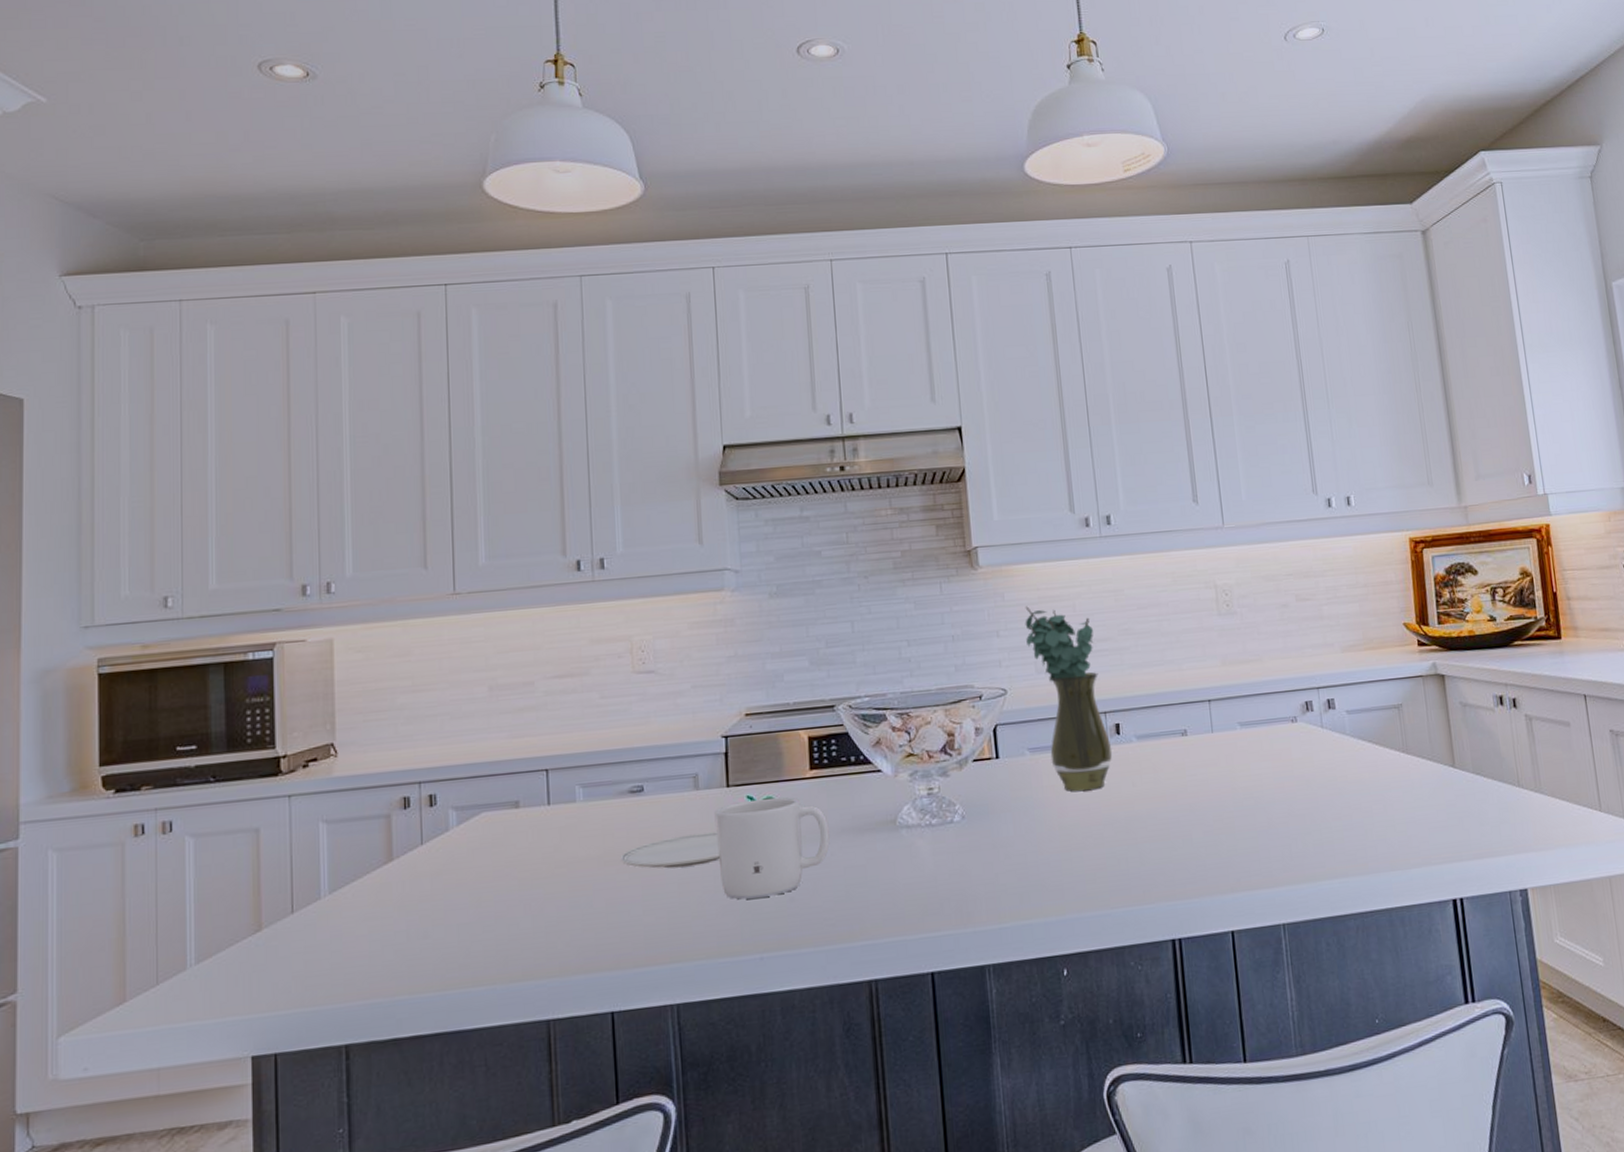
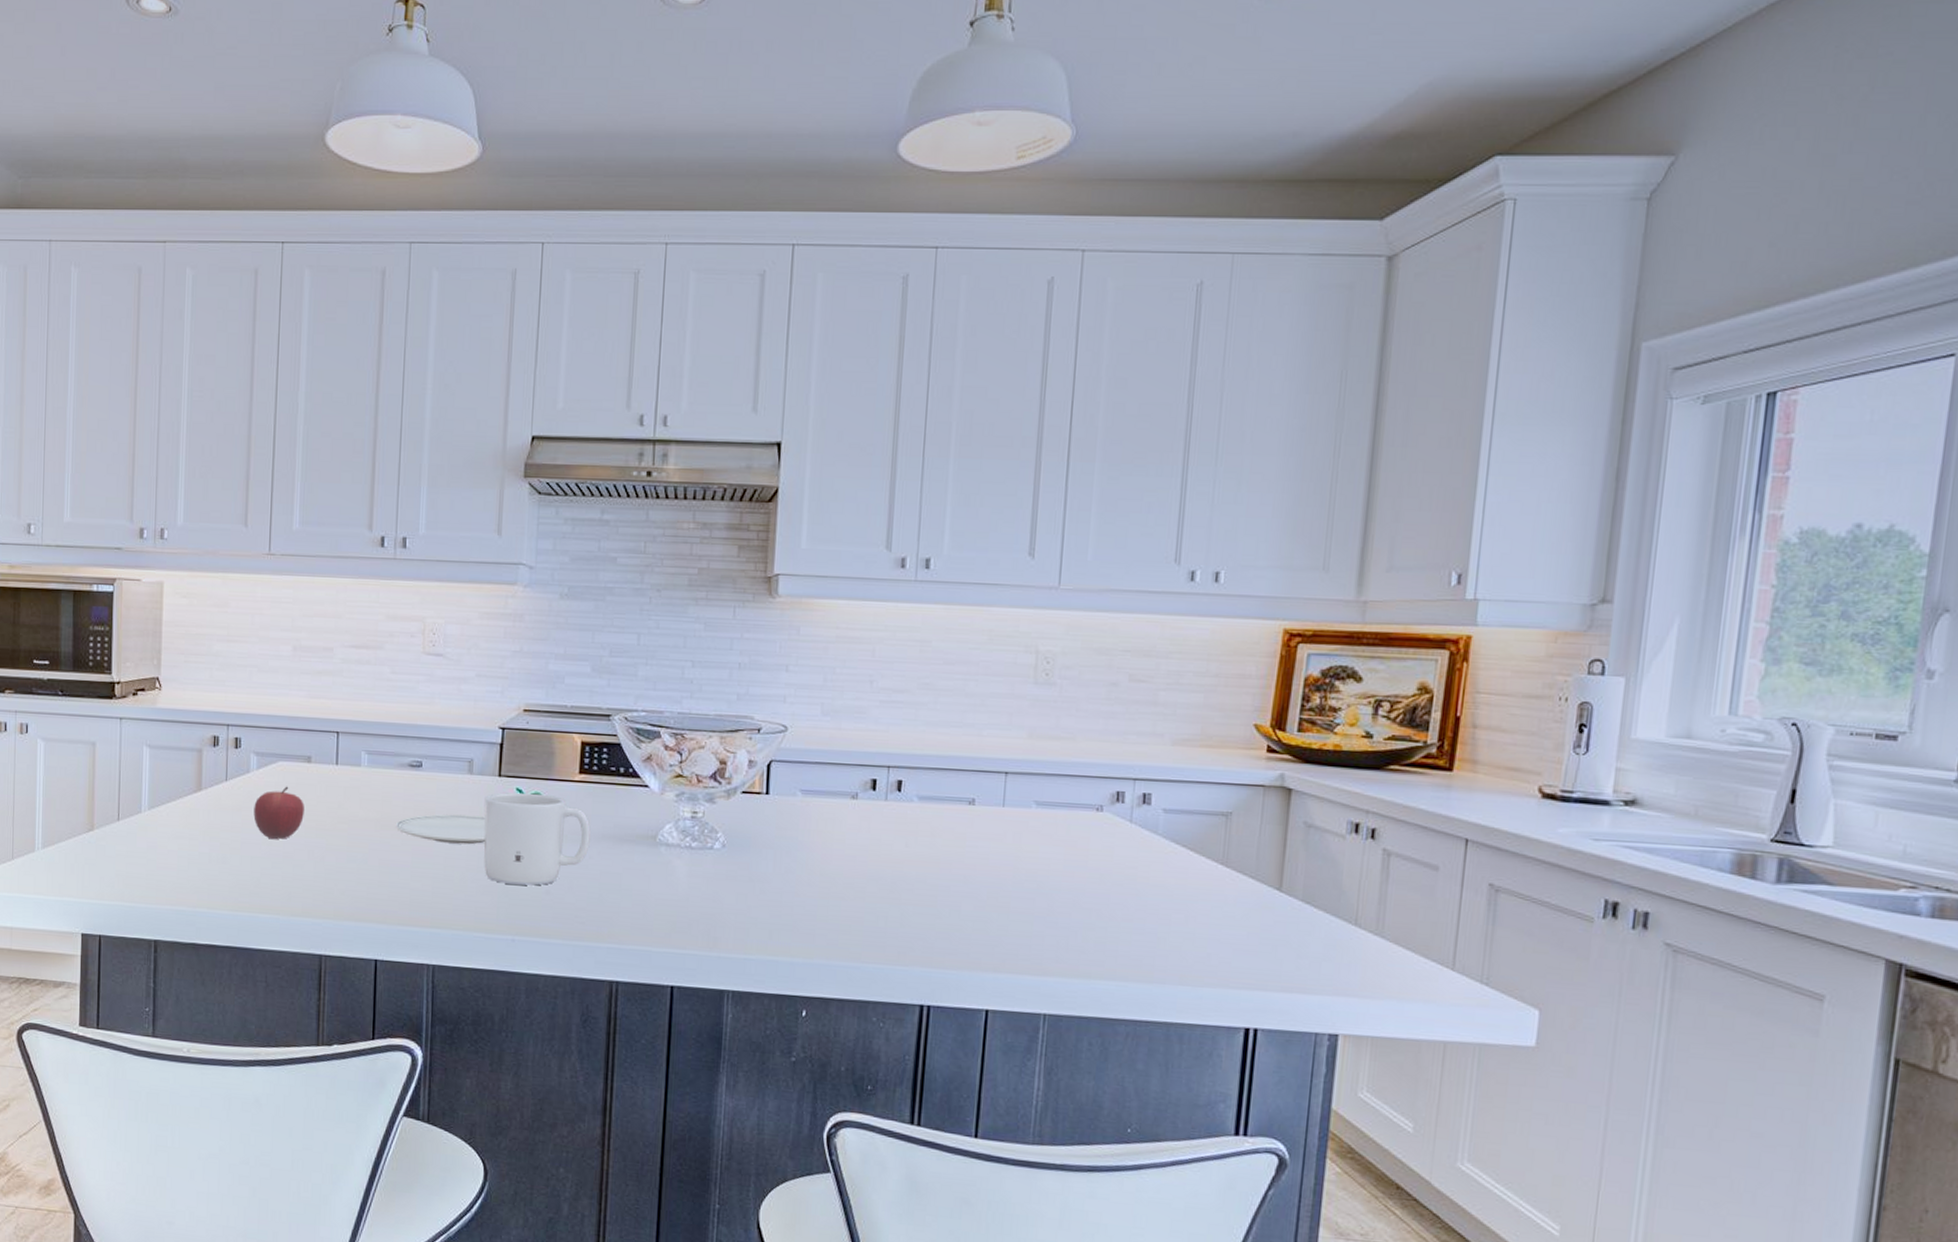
fruit: none [456,838,516,900] -> present [253,786,304,839]
vase: present [1025,606,1113,791] -> none [816,644,890,843]

